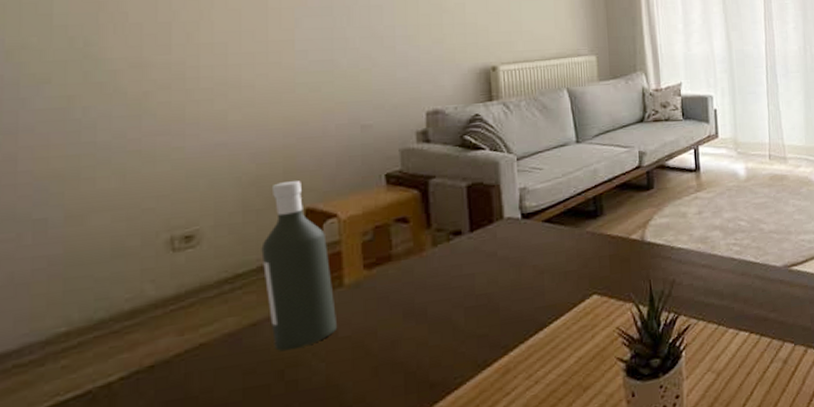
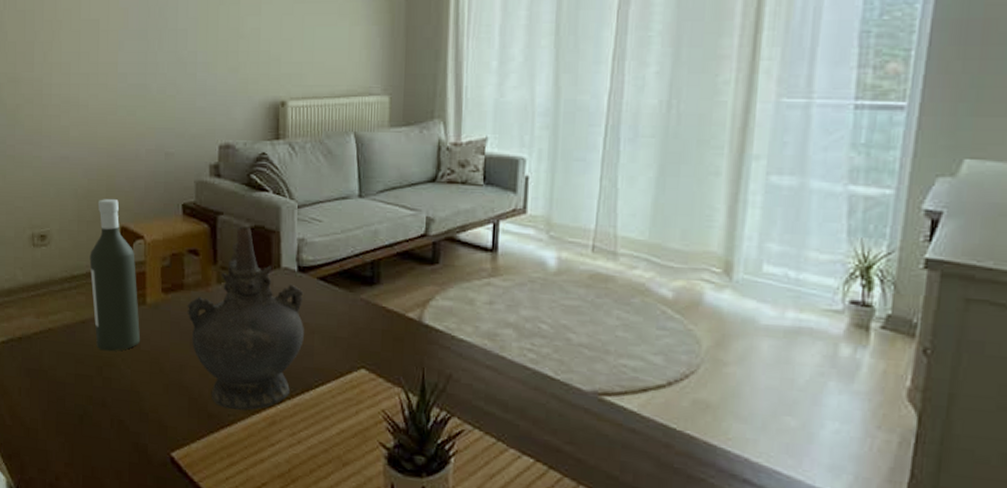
ceremonial vessel: none [397,185,533,373] -> present [187,226,304,411]

